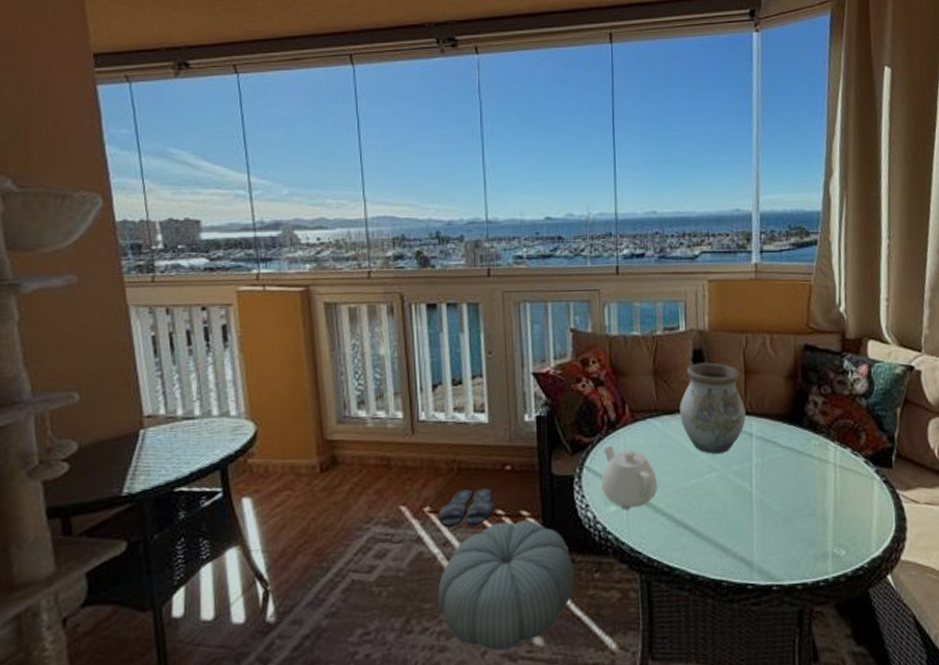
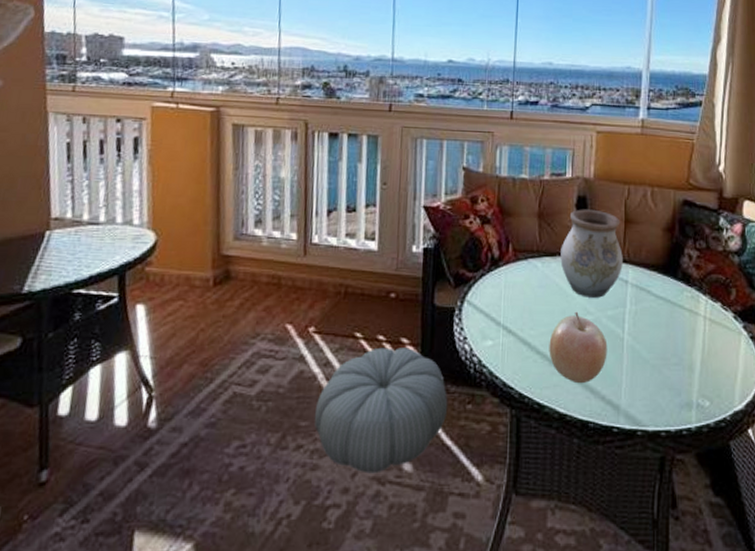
slippers: present [438,488,495,527] -> none [322,313,377,348]
teapot: present [600,446,658,510] -> none [479,282,535,345]
fruit: none [674,469,736,543] -> present [549,311,608,384]

